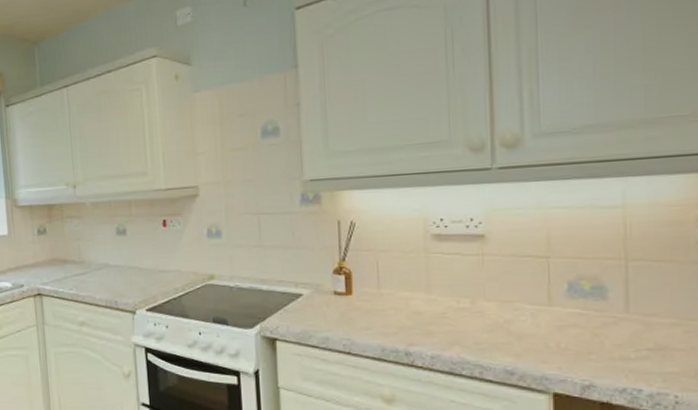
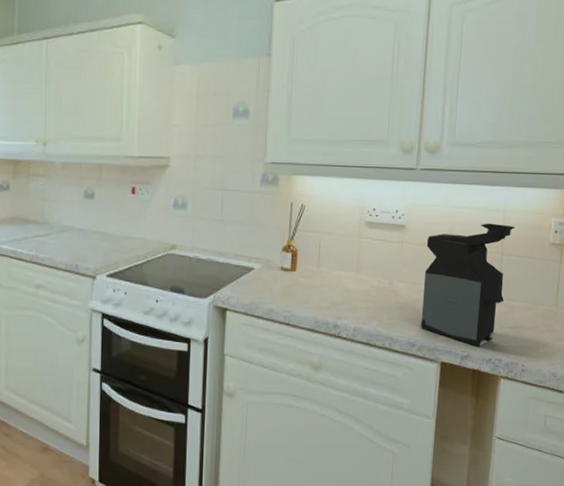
coffee maker: none [516,223,642,375] -> present [420,223,515,348]

